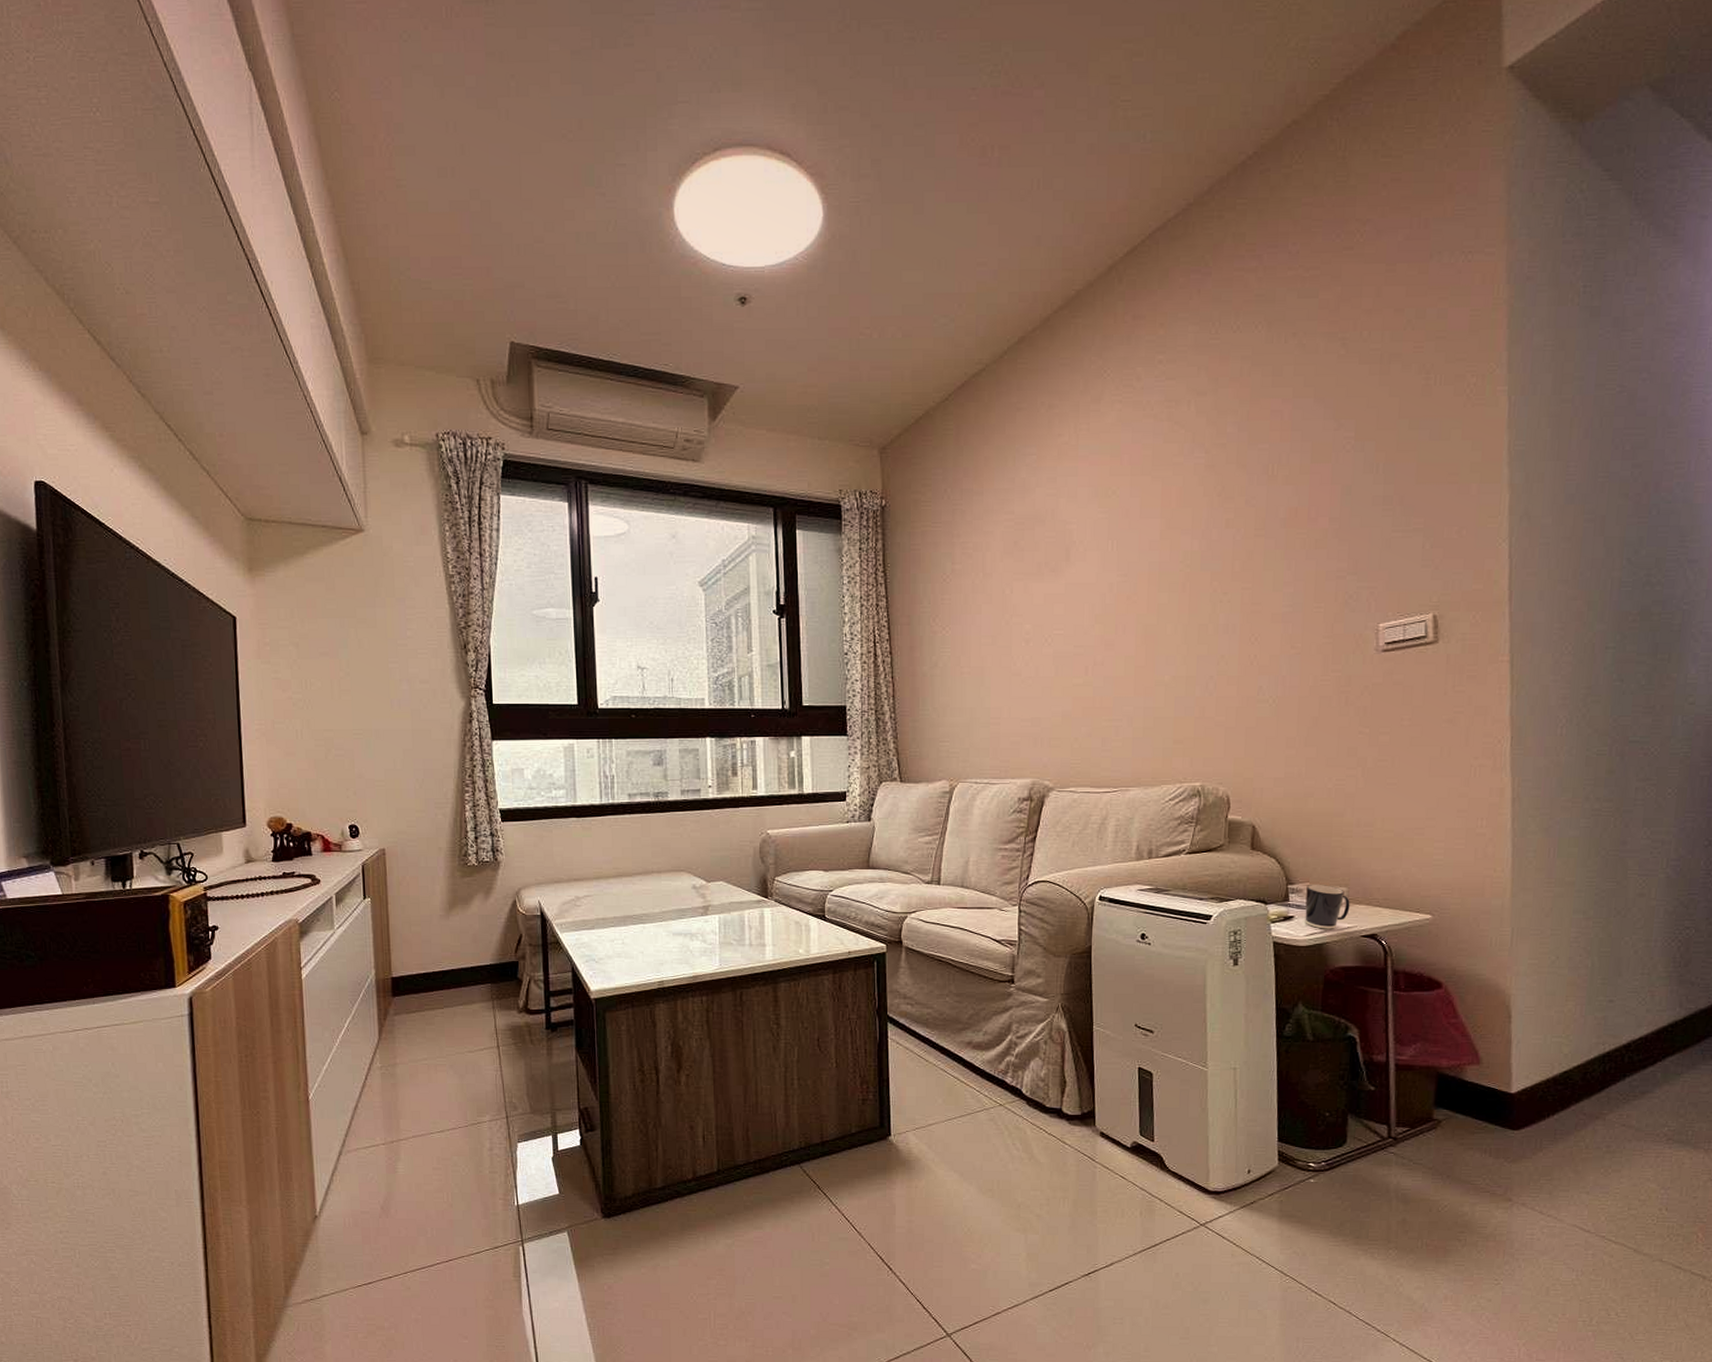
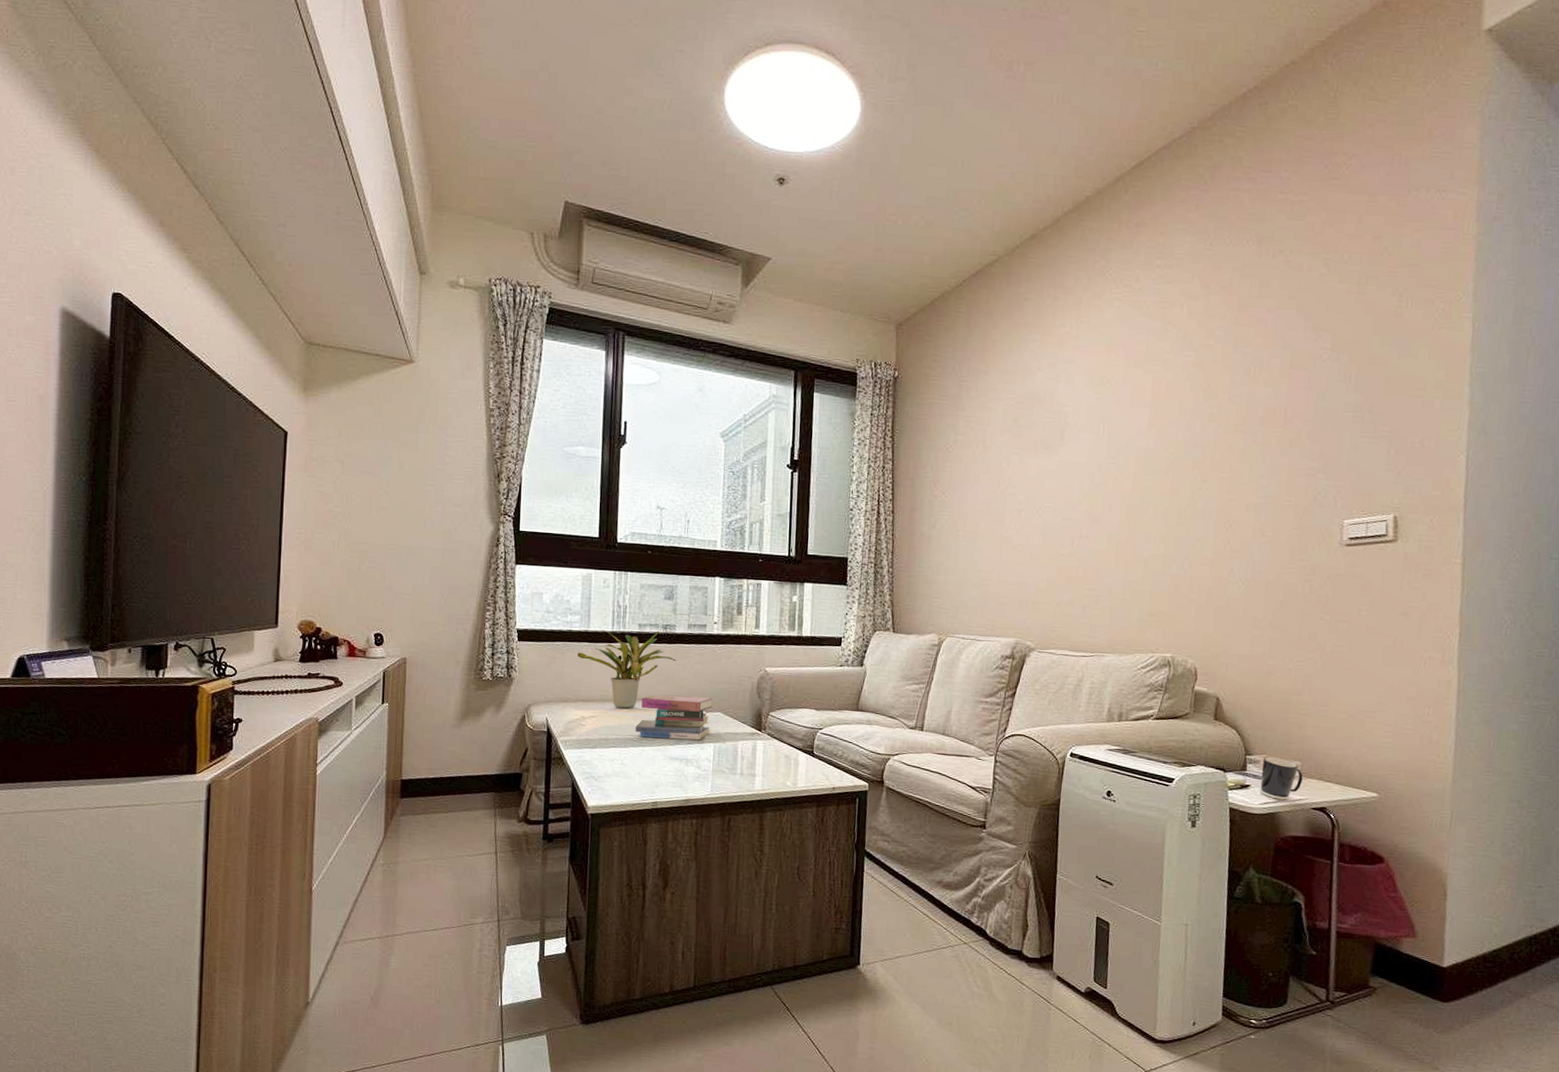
potted plant: none [566,799,672,885] -> present [578,630,677,709]
books: none [634,867,713,914] -> present [635,694,712,741]

